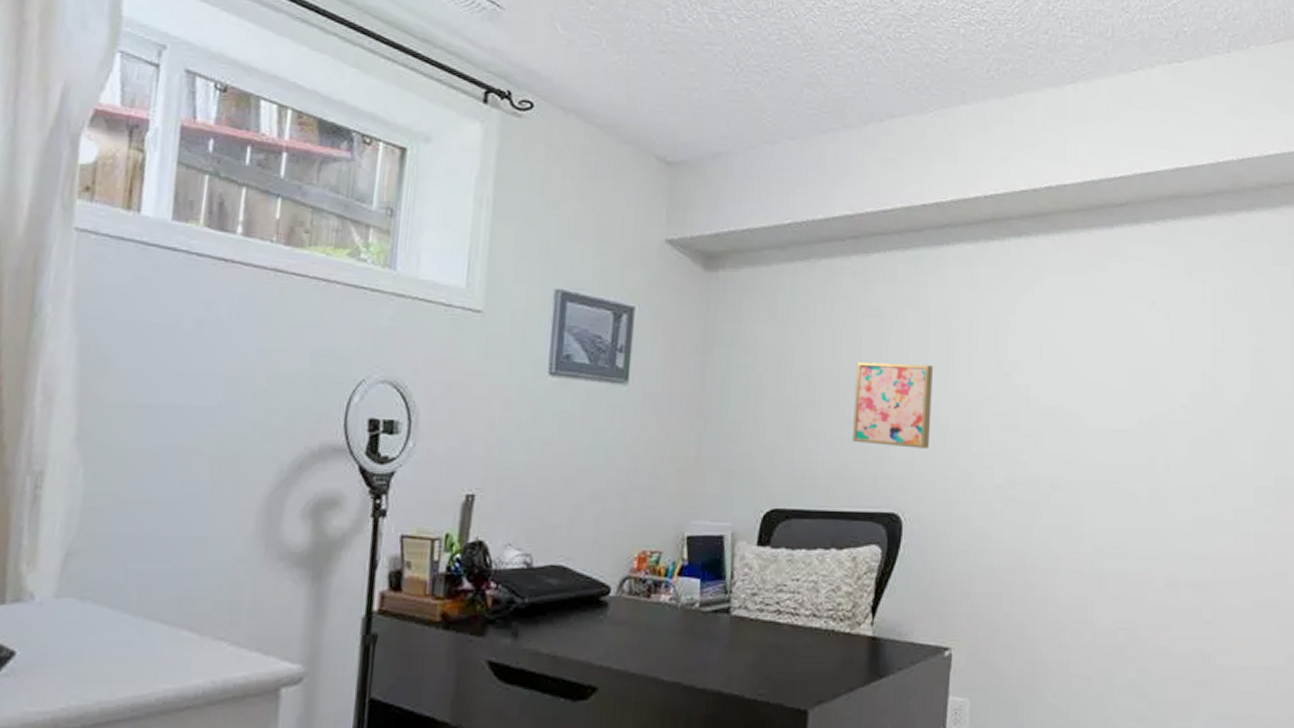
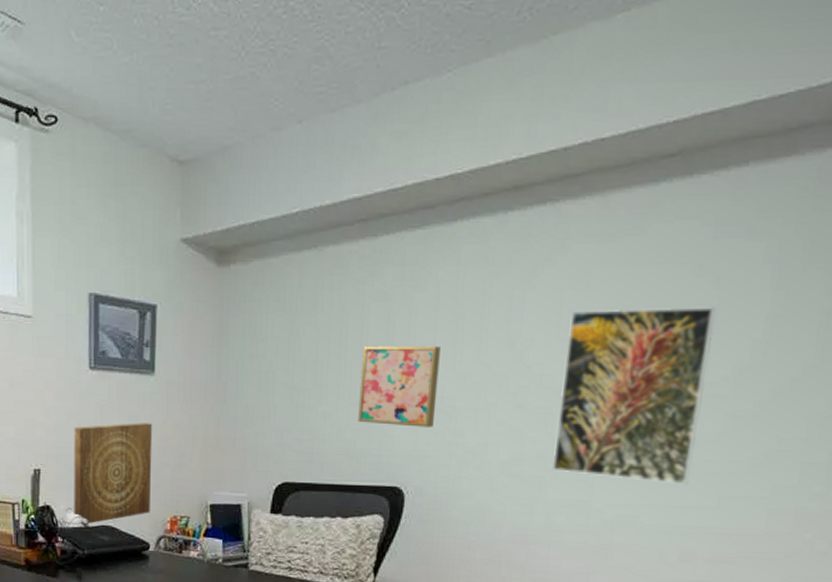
wall art: none [515,439,622,565] -> present [74,423,153,525]
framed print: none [1043,336,1170,509] -> present [552,307,717,485]

